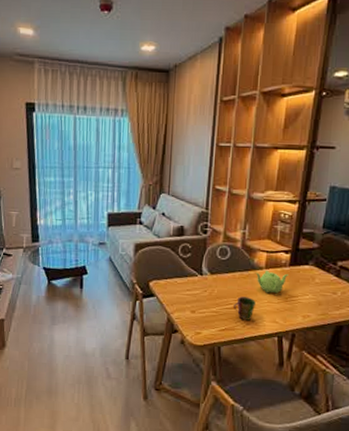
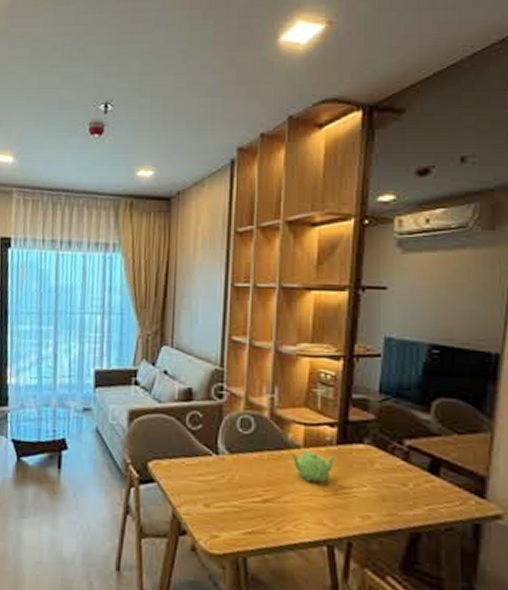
cup: present [234,296,256,321] -> none [263,486,293,521]

